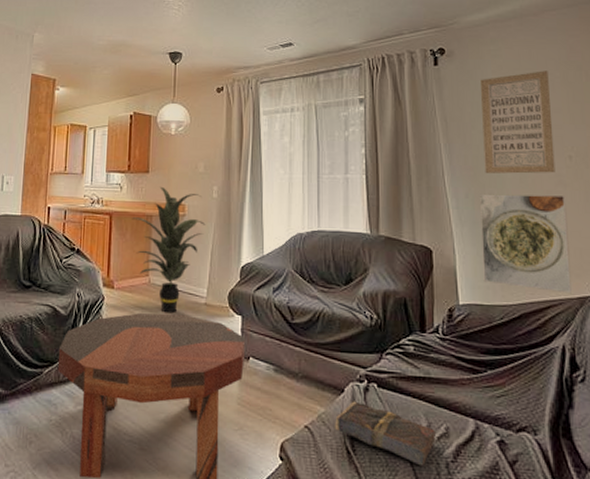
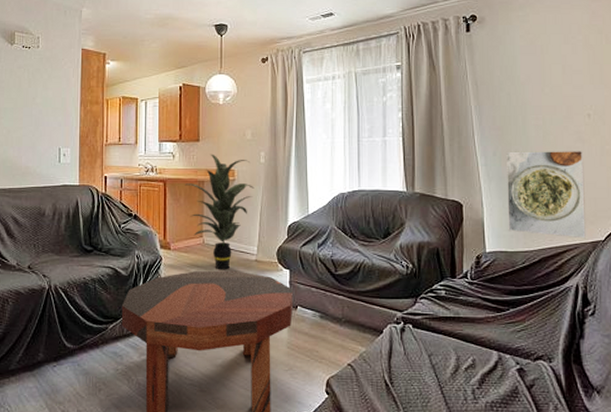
book: present [335,401,436,467] -> none [375,340,464,394]
wall art: present [479,71,555,174] -> none [508,34,575,132]

